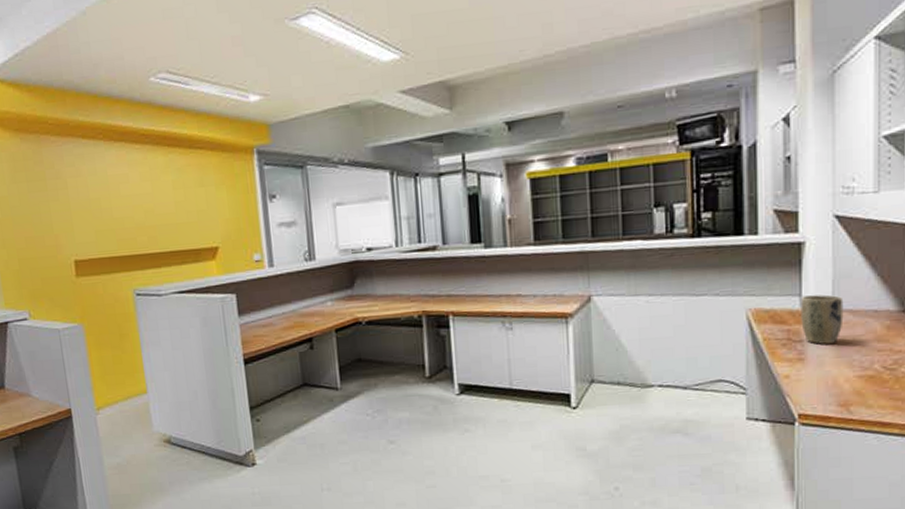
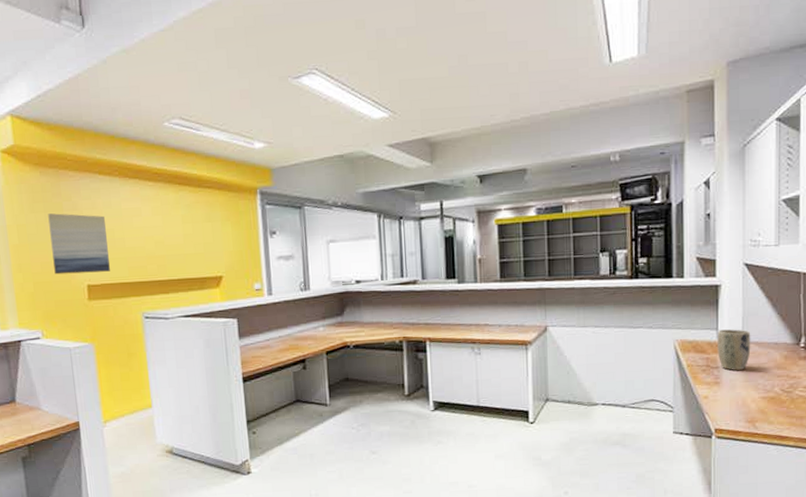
wall art: none [30,182,98,250] -> present [48,213,110,275]

